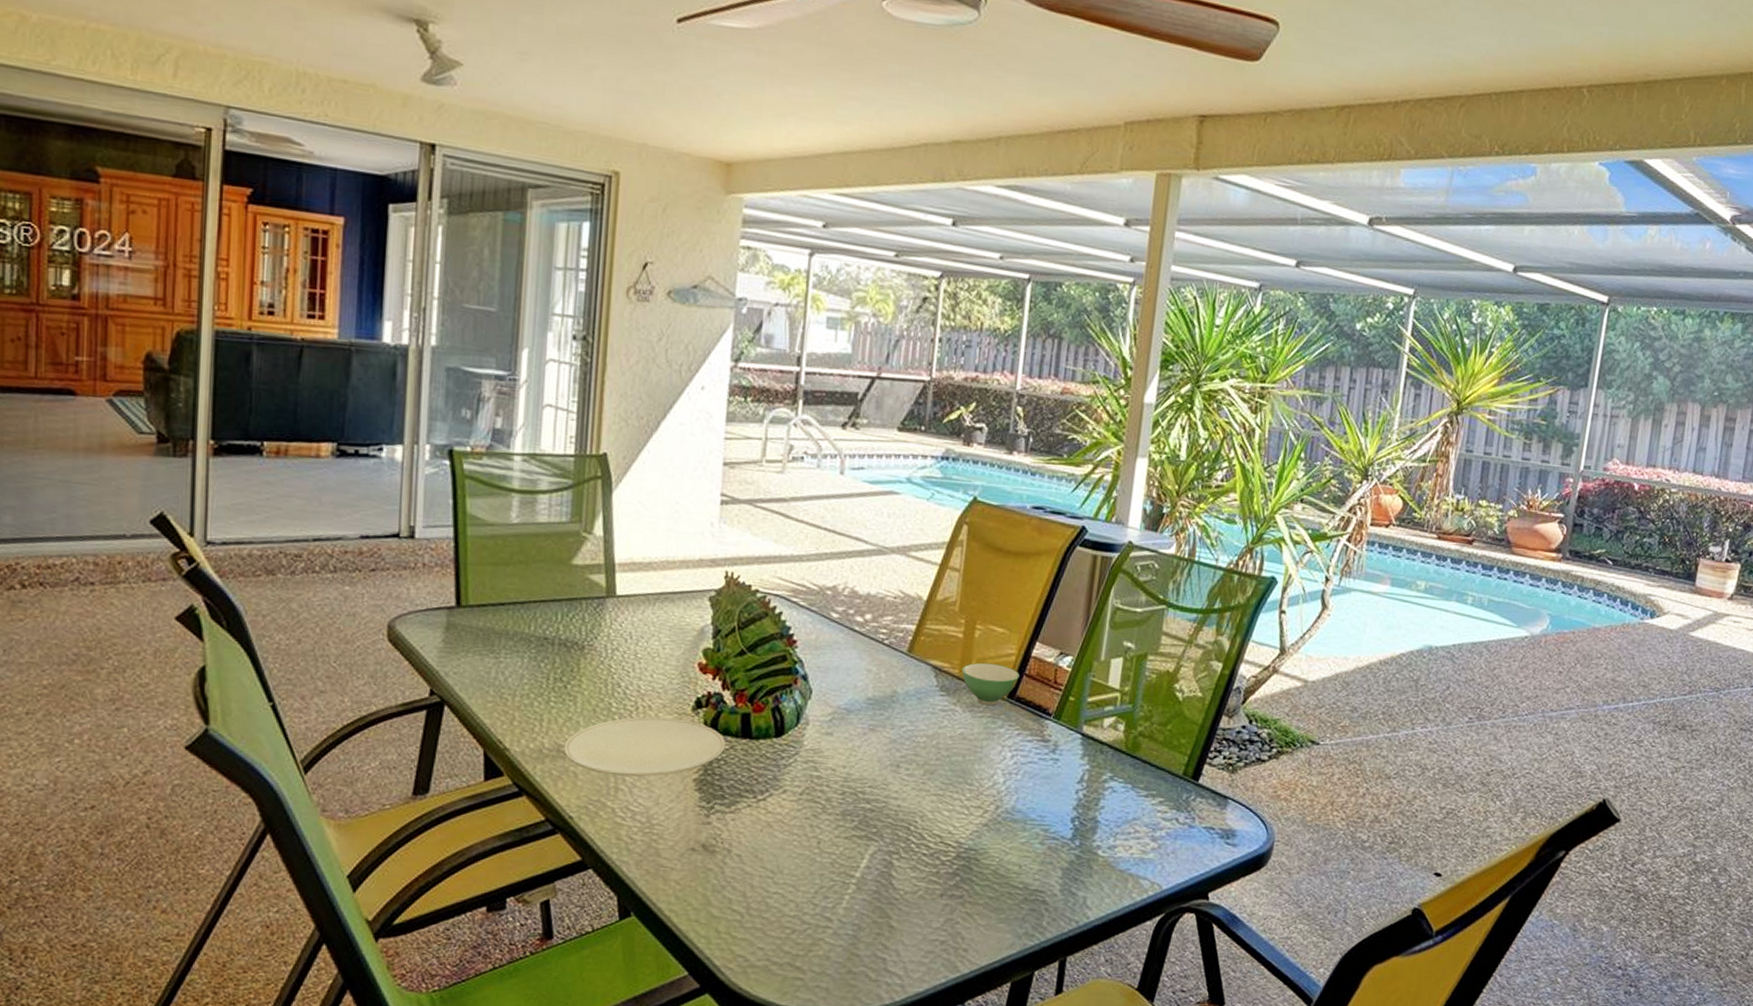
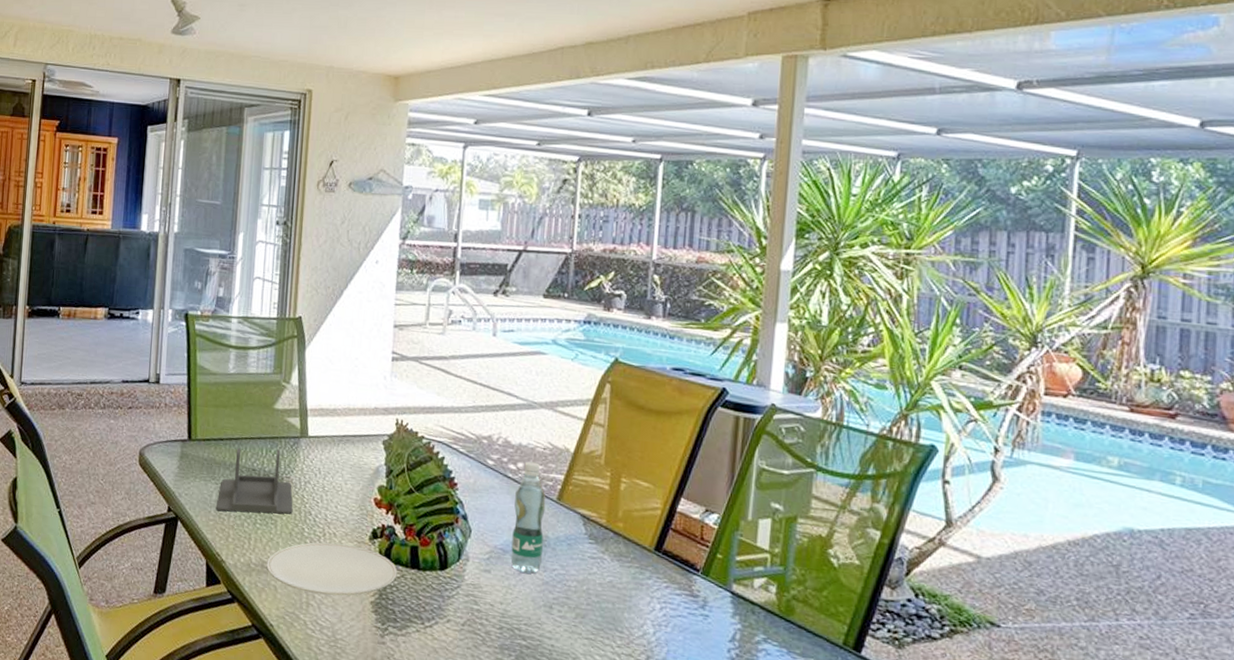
napkin holder: none [495,612,597,690] -> present [216,447,293,514]
bottle: none [855,612,896,733] -> present [510,461,546,574]
bowl: present [961,662,1020,706] -> none [608,514,666,557]

